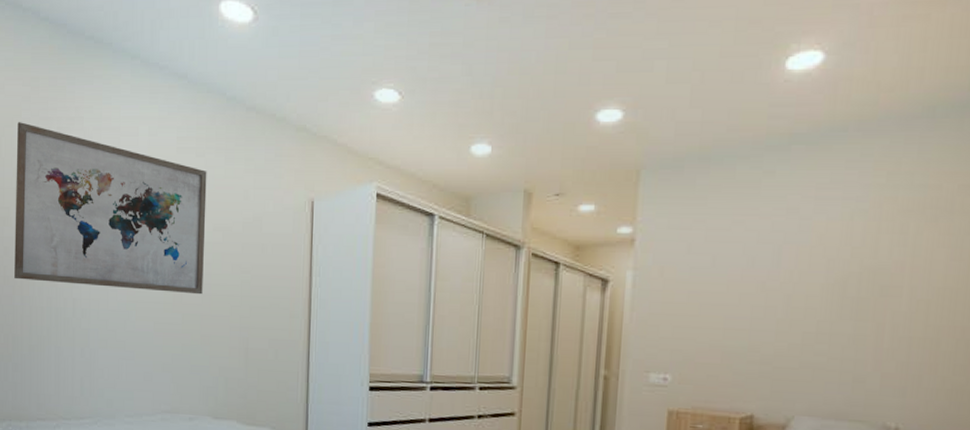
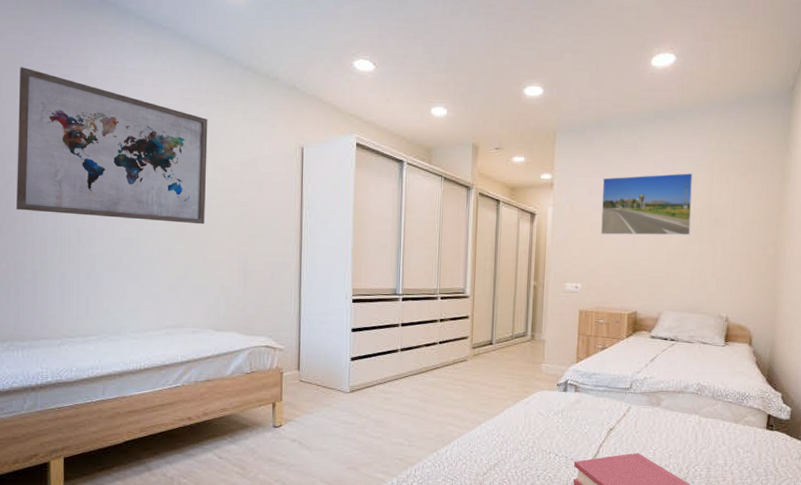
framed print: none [702,221,847,310] -> present [601,173,693,236]

